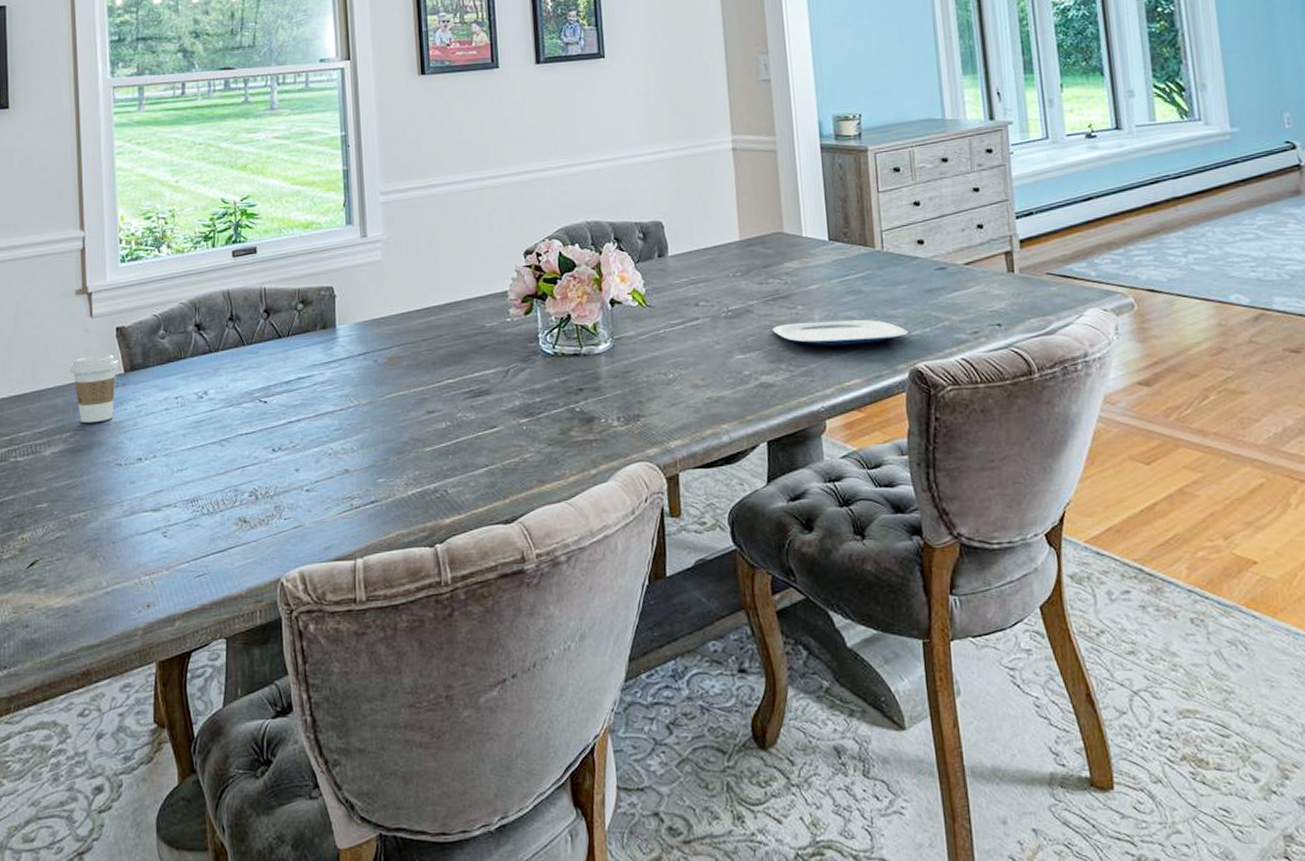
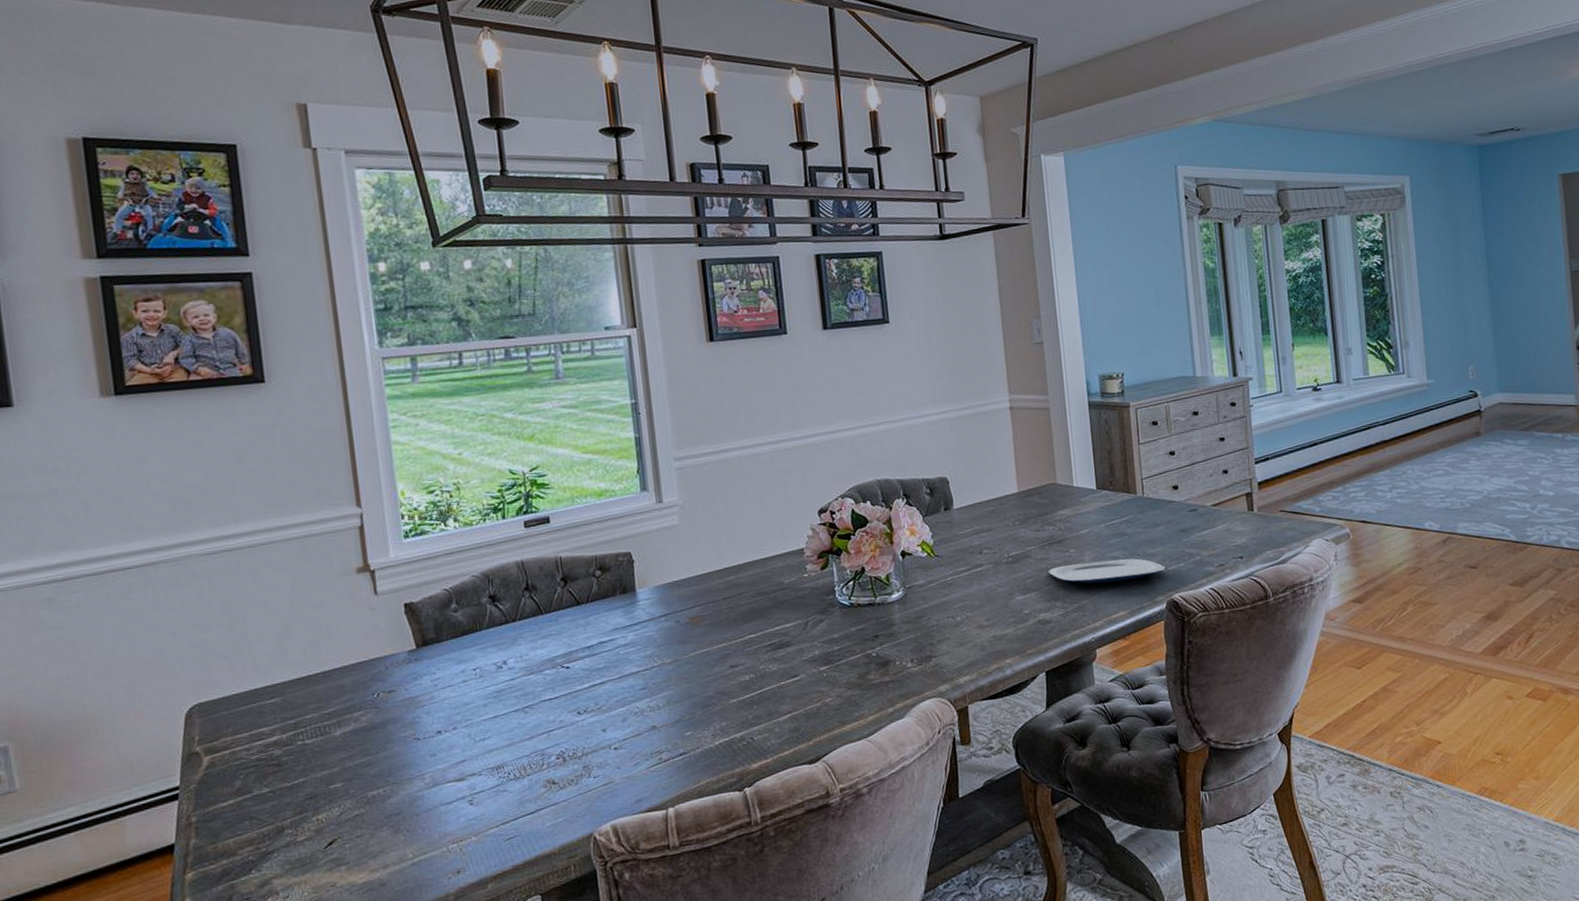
coffee cup: present [69,354,119,423] -> none [356,630,410,701]

